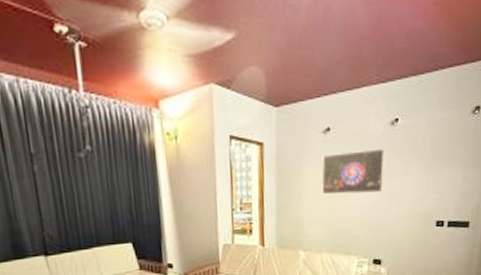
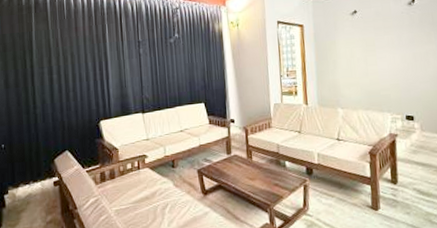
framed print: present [321,148,384,195] -> none [352,23,408,63]

